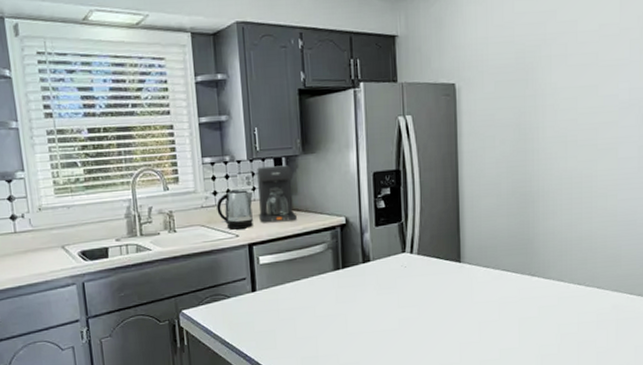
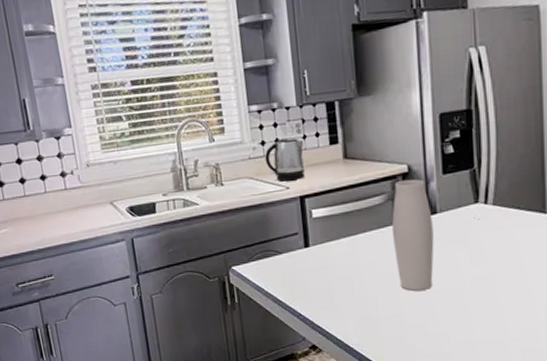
coffee maker: present [257,165,297,223] -> none [308,109,353,174]
vase: none [331,230,368,332] -> present [391,179,434,291]

